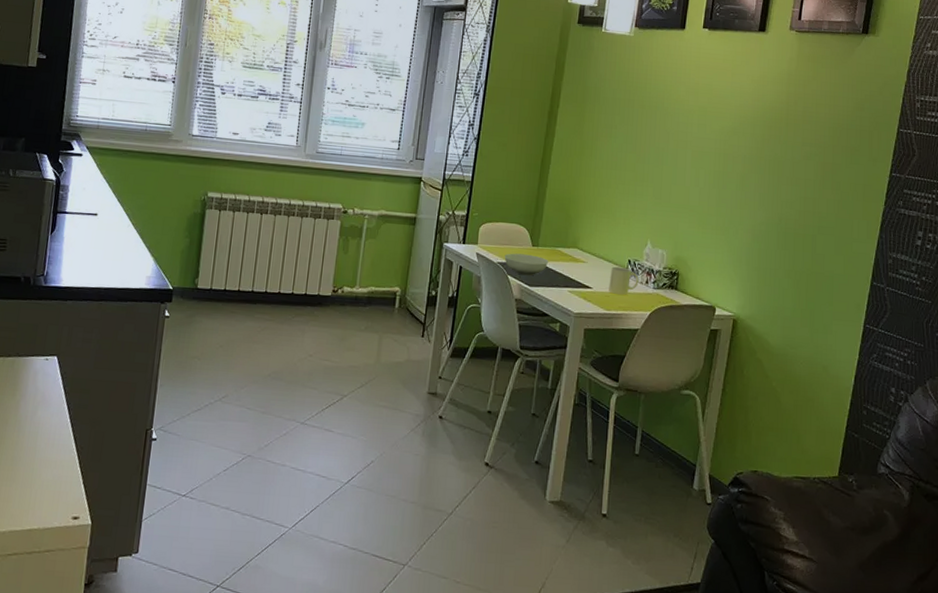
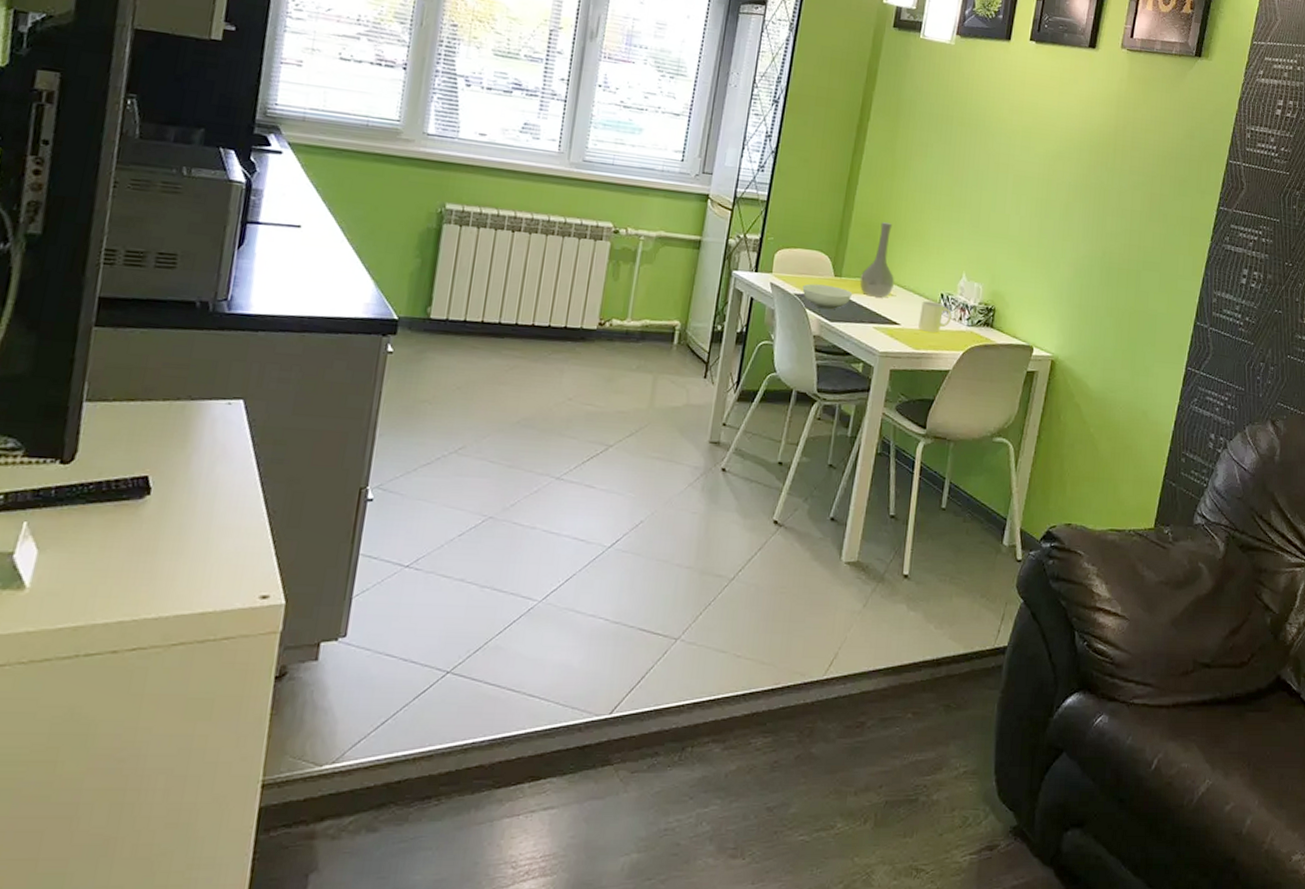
vase: none [554,196,587,265] -> present [859,221,895,298]

